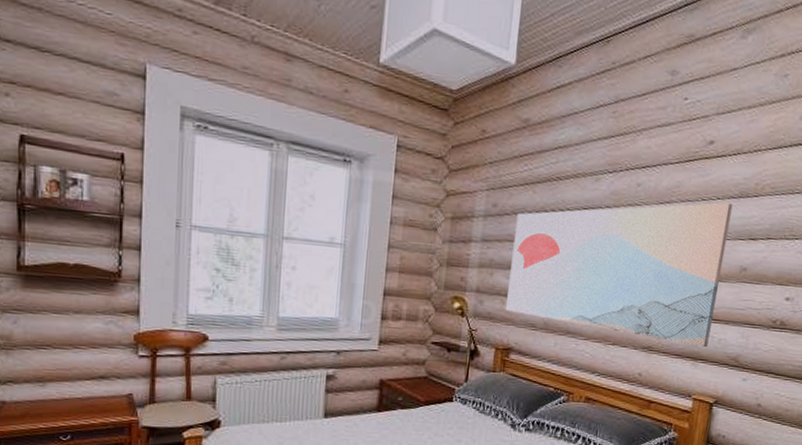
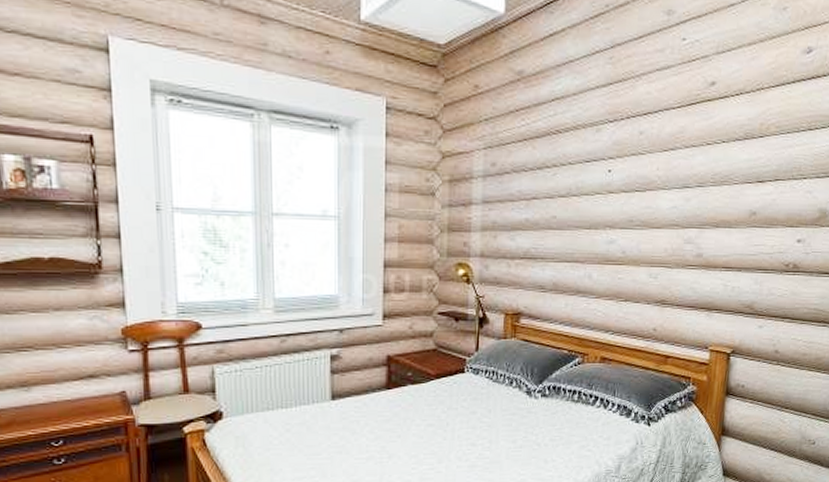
wall art: present [506,203,733,348] -> none [513,146,739,297]

